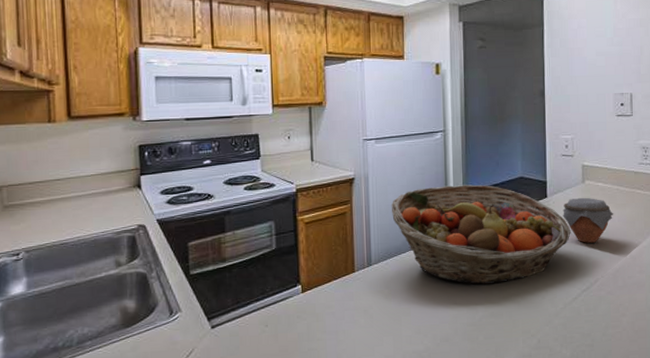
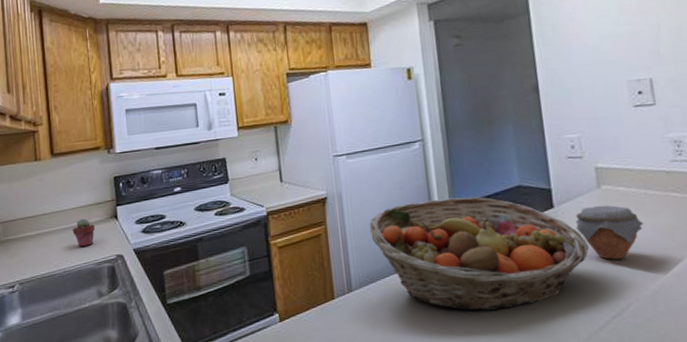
potted succulent: none [89,186,115,216] -> present [72,219,95,248]

